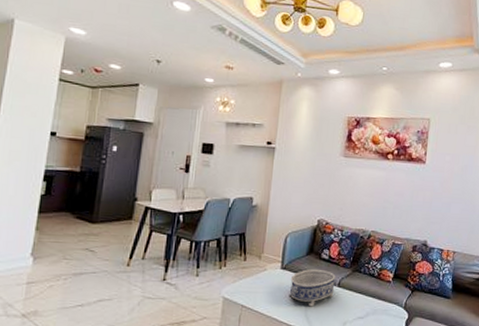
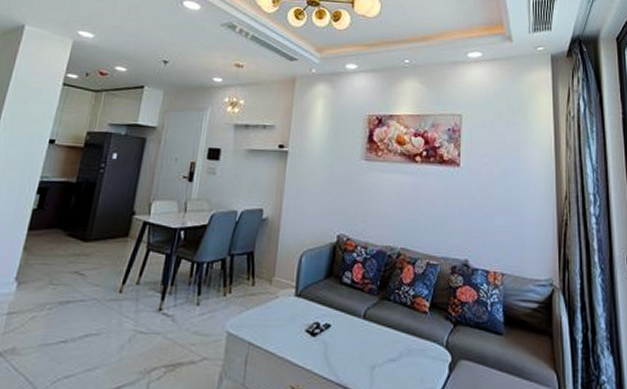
decorative bowl: present [290,269,336,307] -> none [306,296,360,345]

